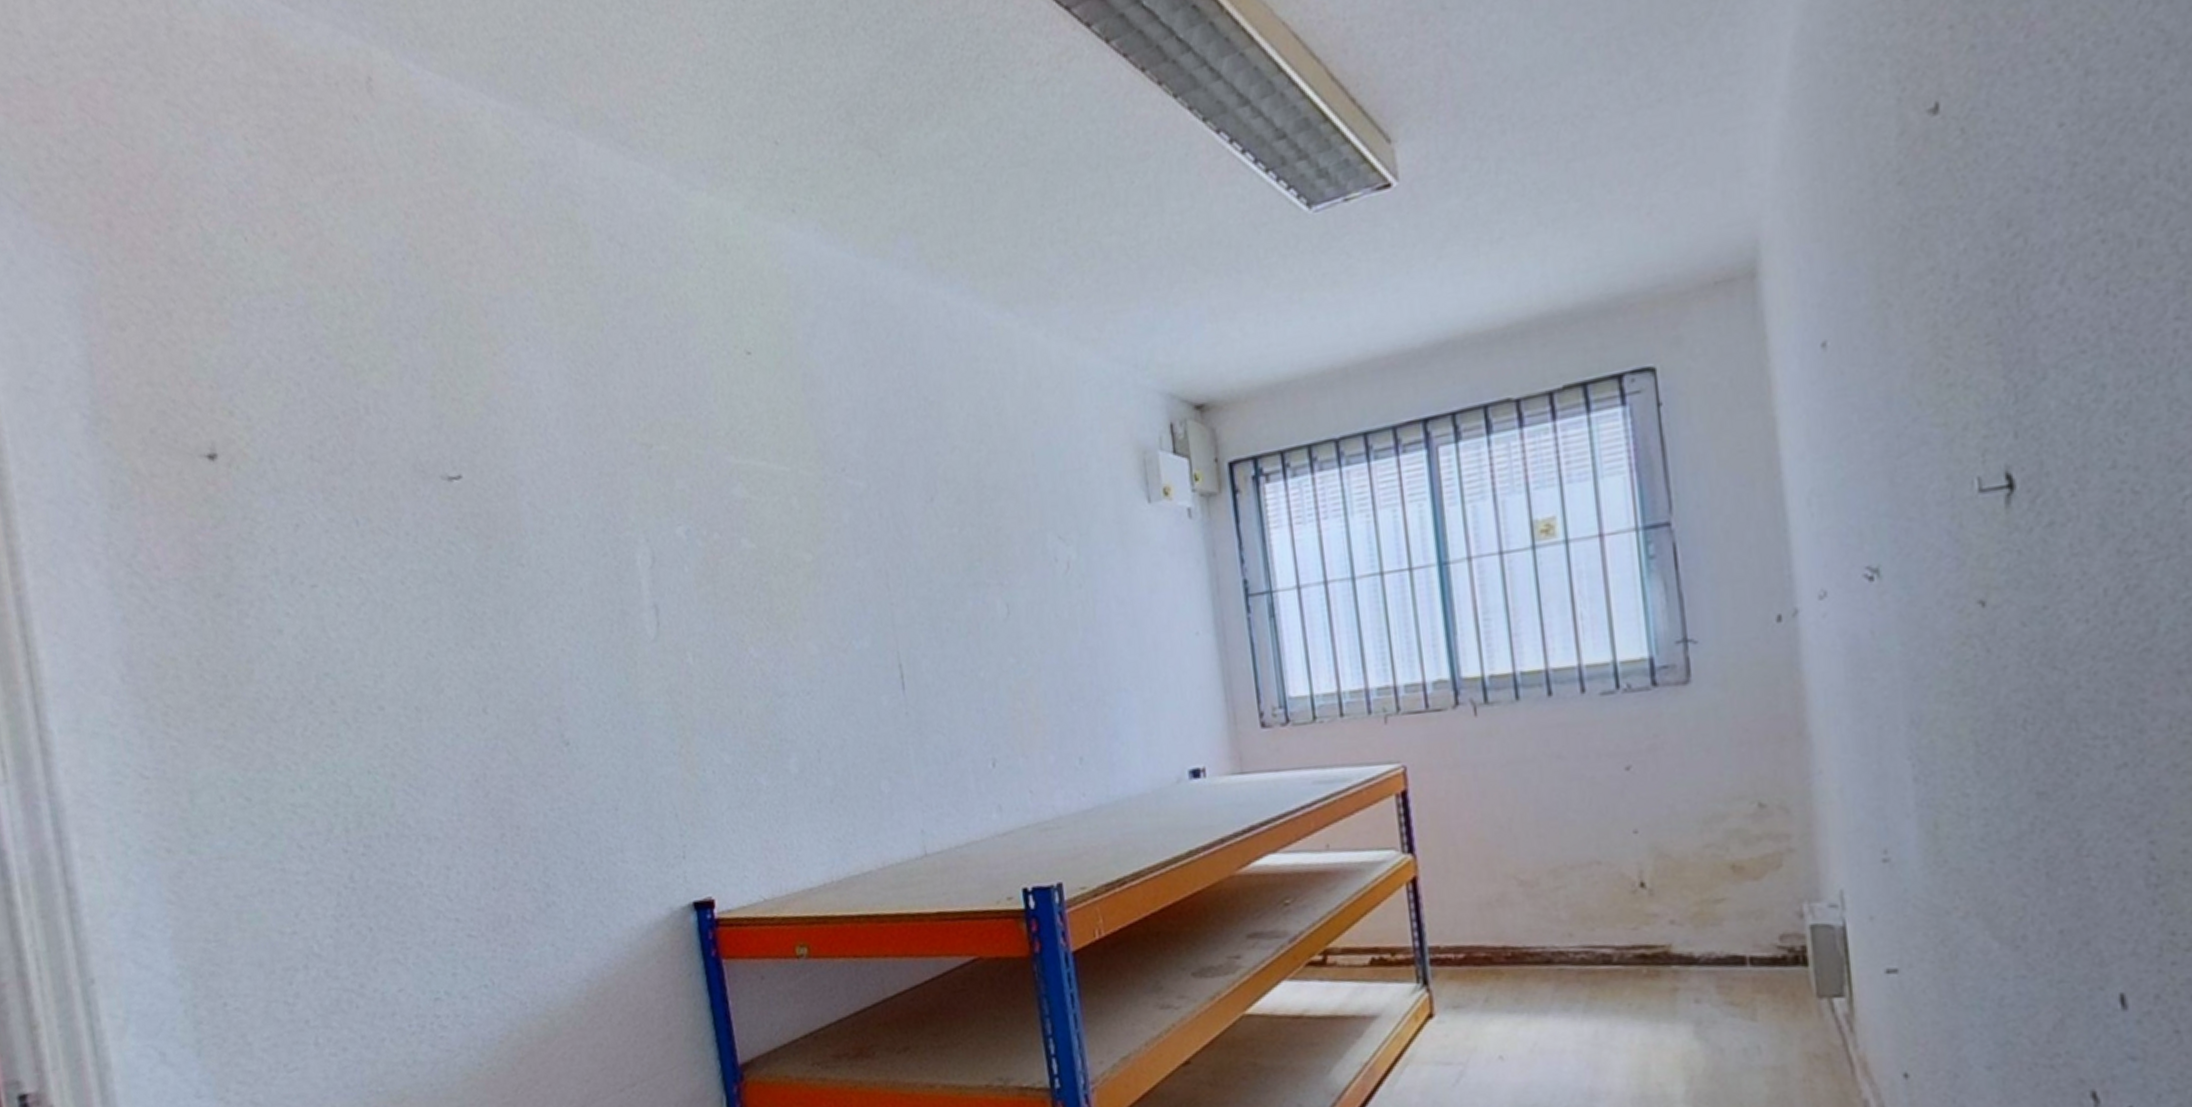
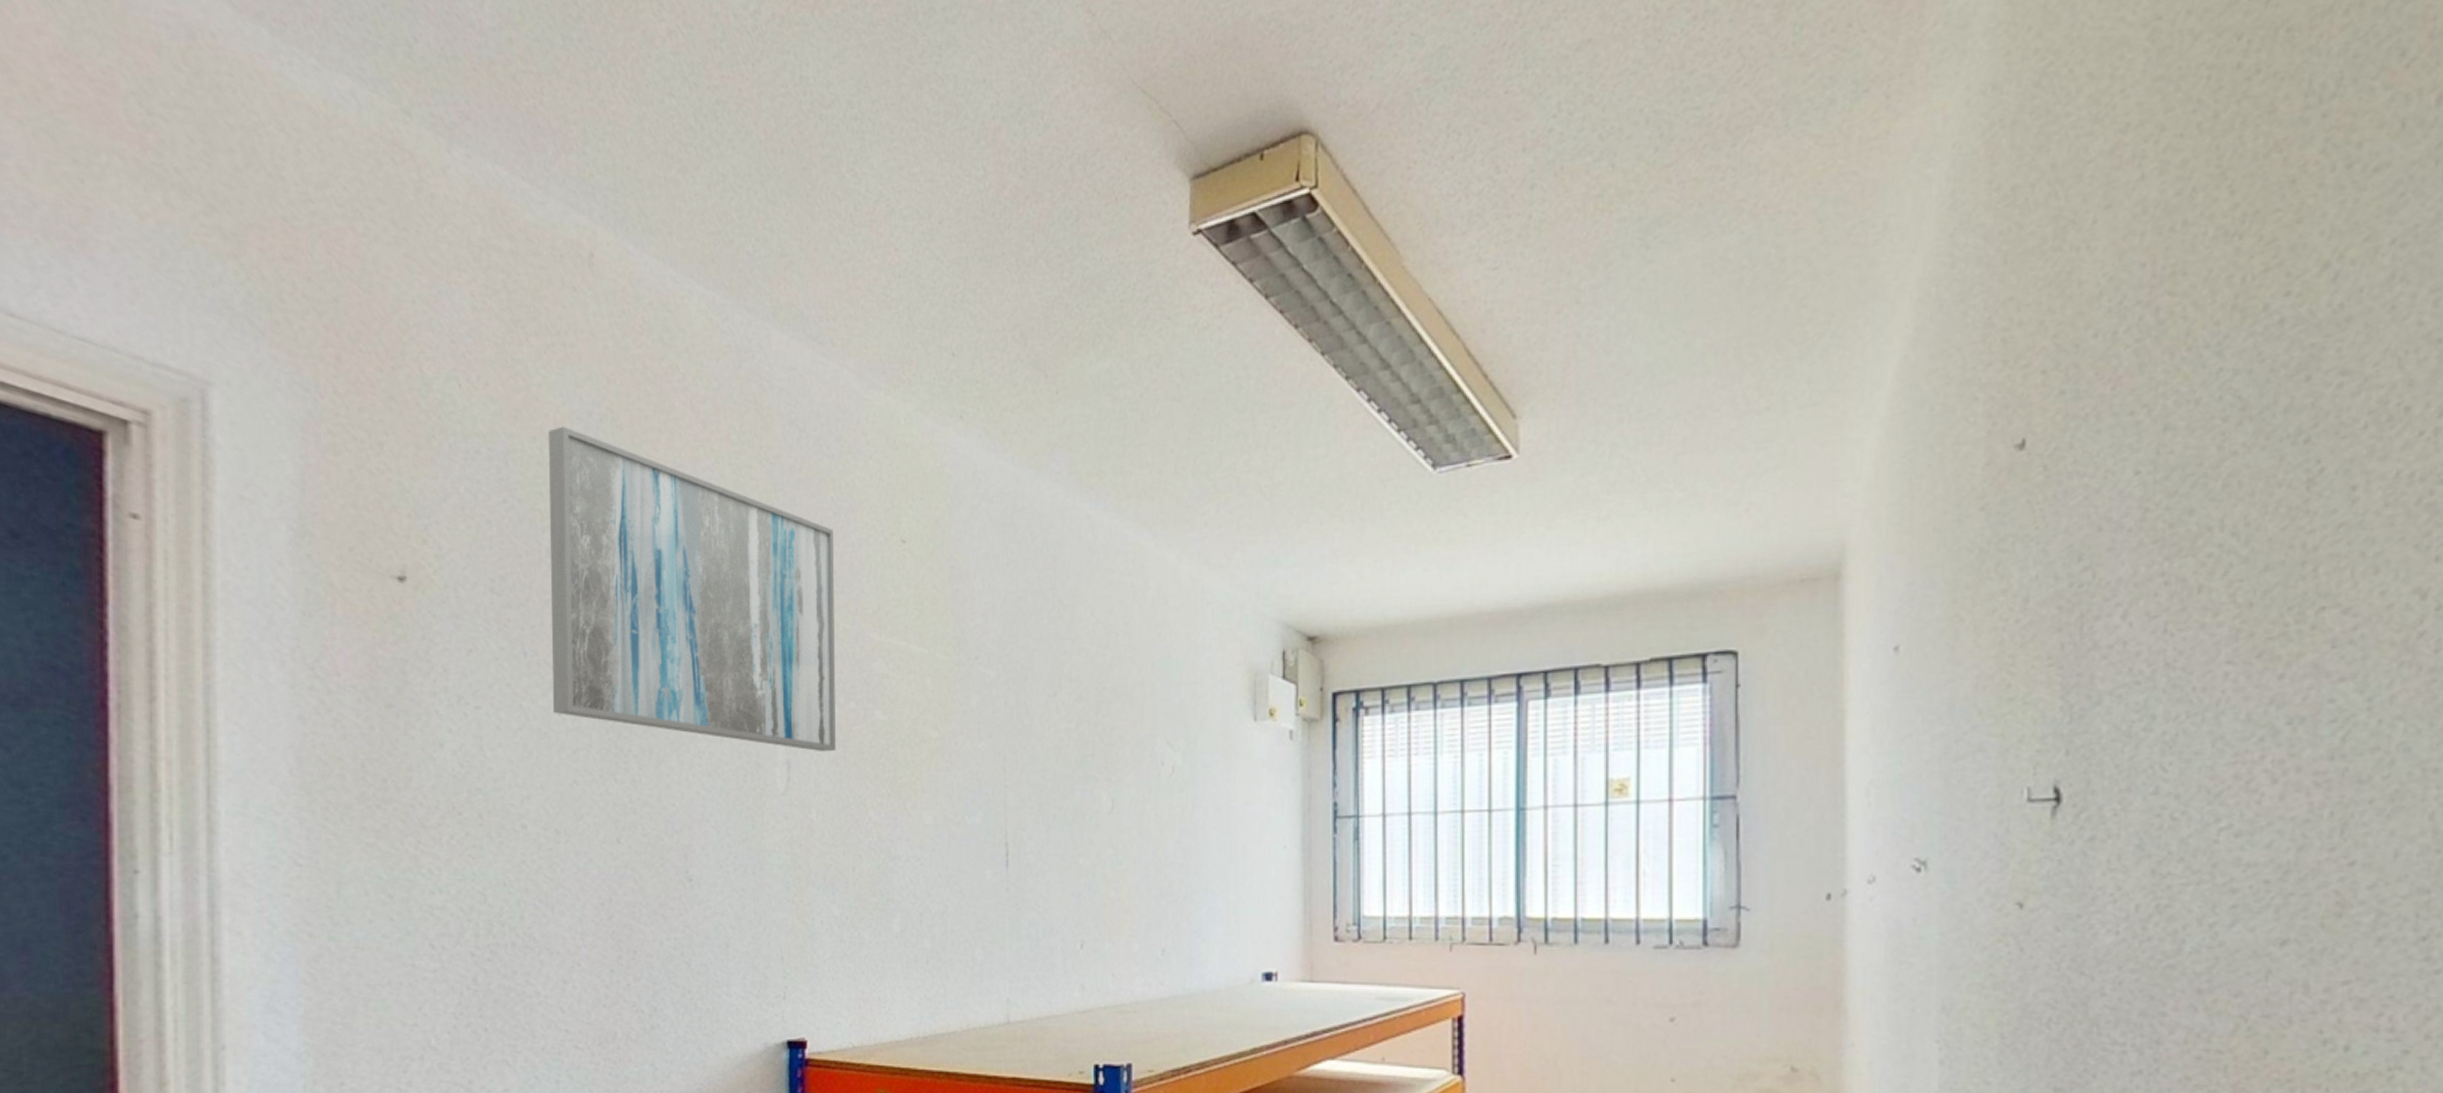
wall art: none [348,270,705,591] -> present [548,426,836,752]

